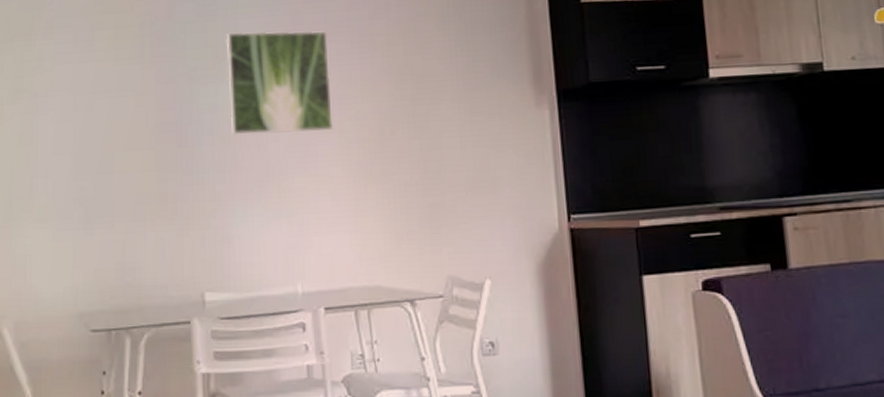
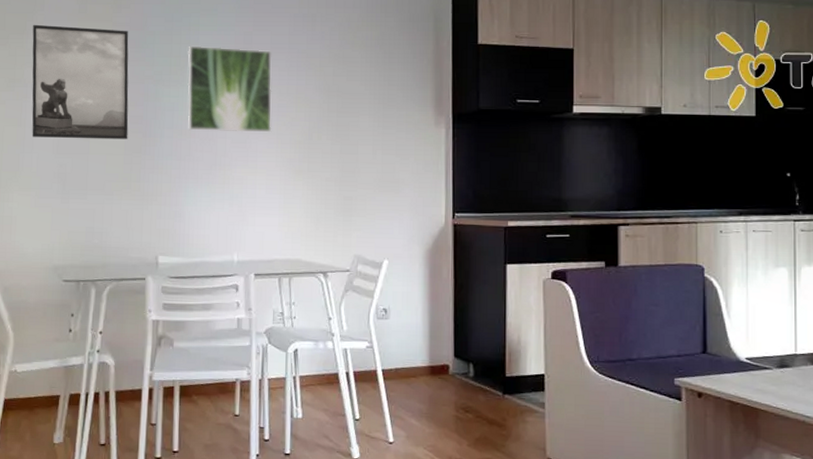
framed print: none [41,20,160,157] -> present [32,24,129,140]

